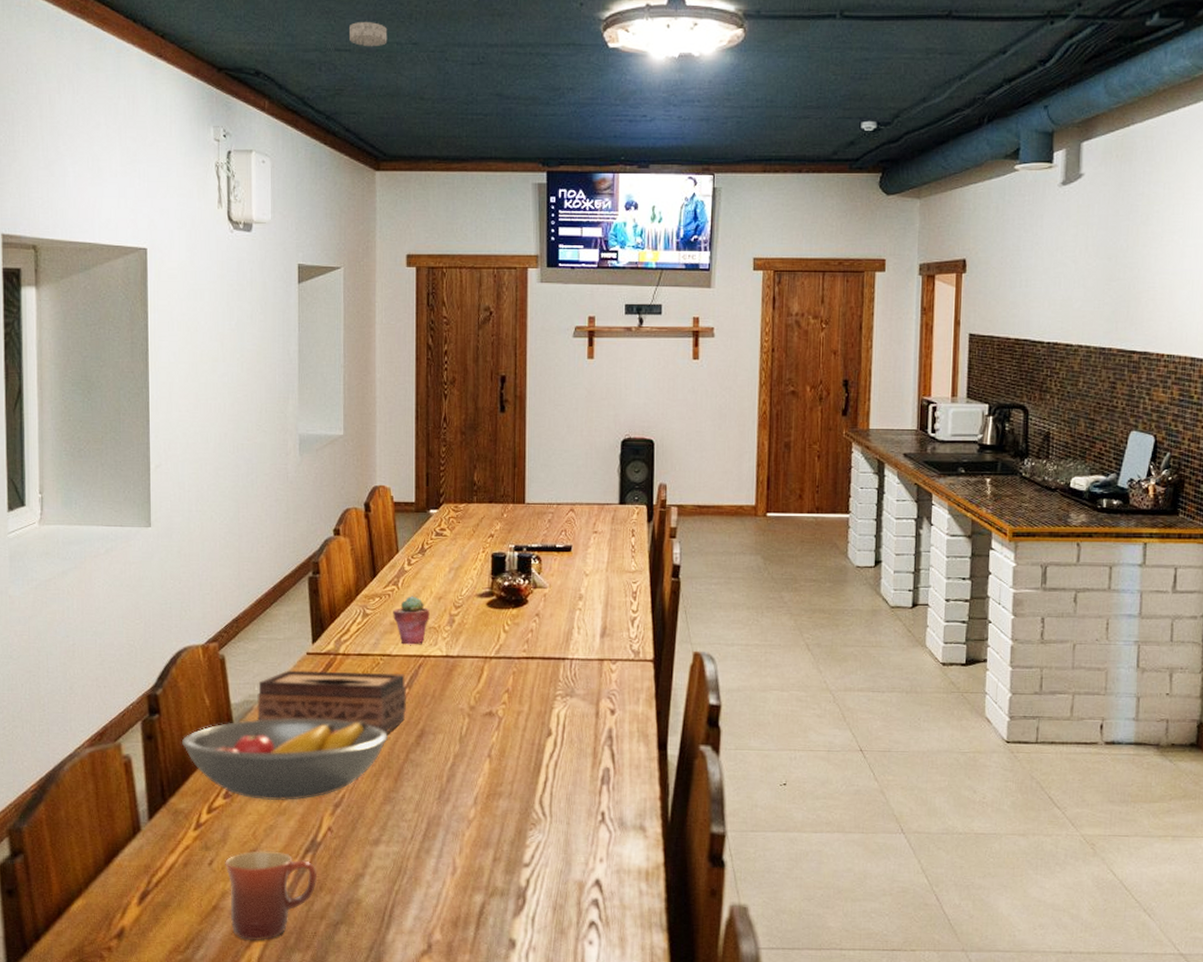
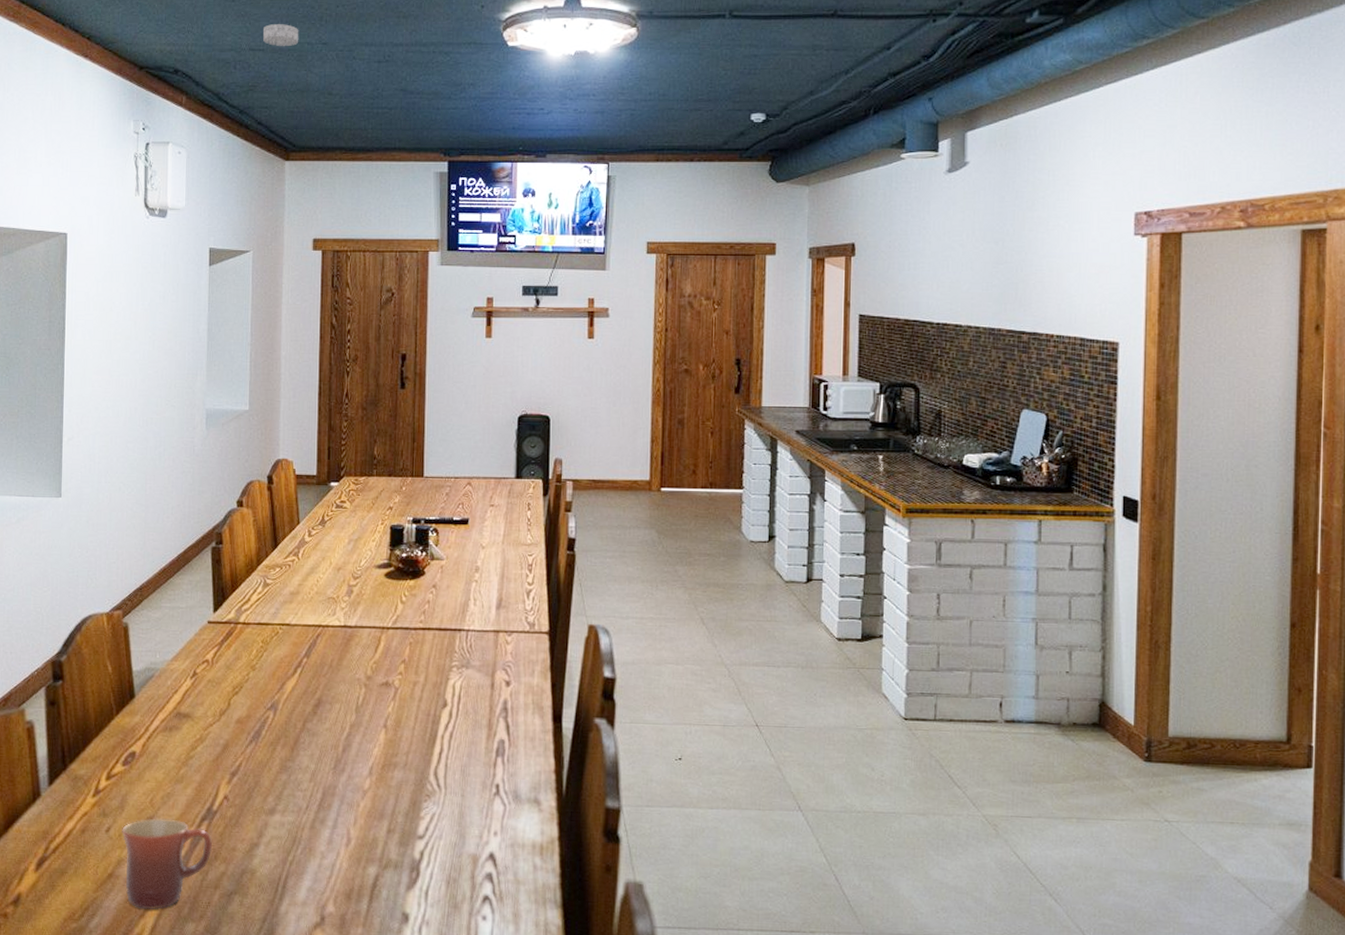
fruit bowl: present [182,718,388,801] -> none [84,686,285,769]
tissue box: present [257,670,407,735] -> none [158,638,305,703]
potted succulent: present [393,596,430,645] -> none [293,566,329,615]

